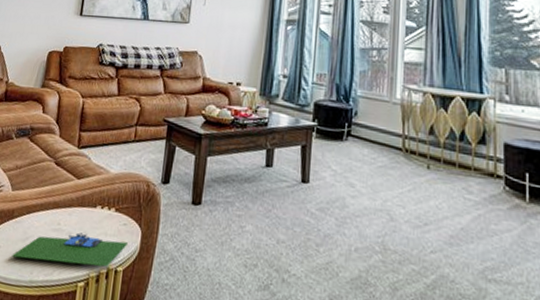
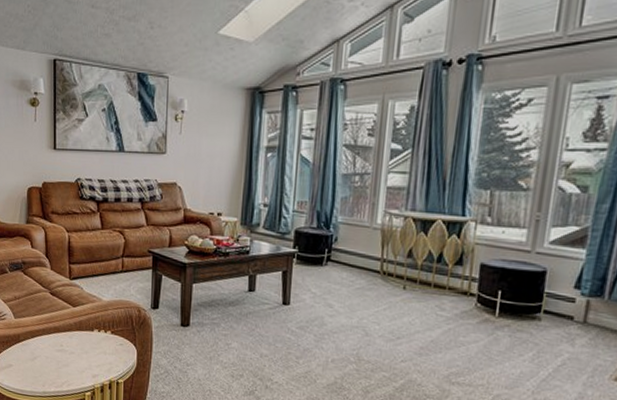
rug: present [11,233,128,267] -> none [23,352,125,380]

